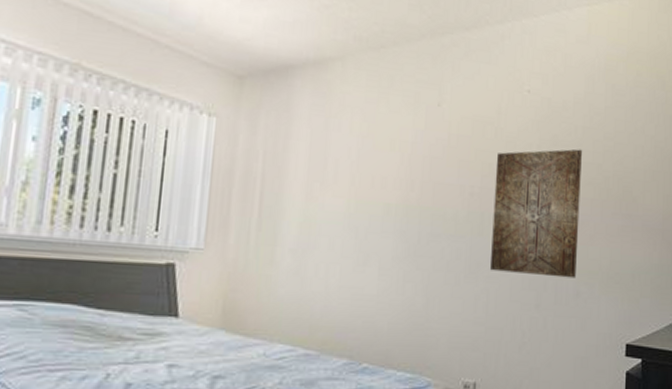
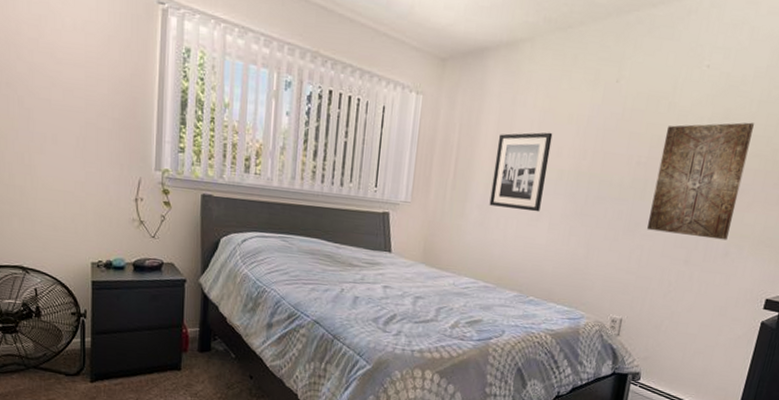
wall art: none [305,160,374,255] -> present [489,132,553,212]

